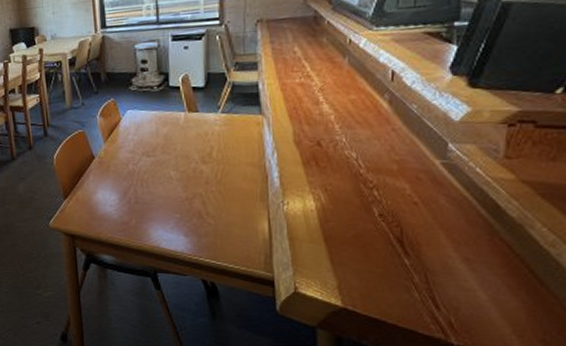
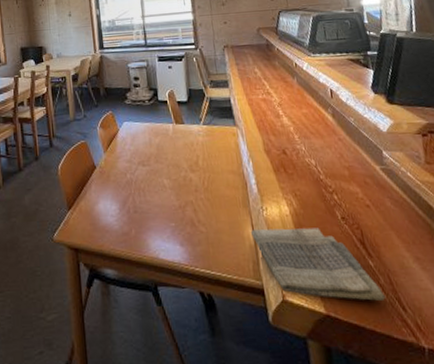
dish towel: none [265,223,417,299] -> present [250,227,385,302]

